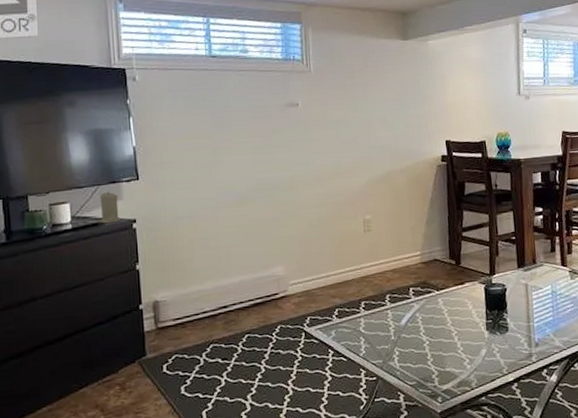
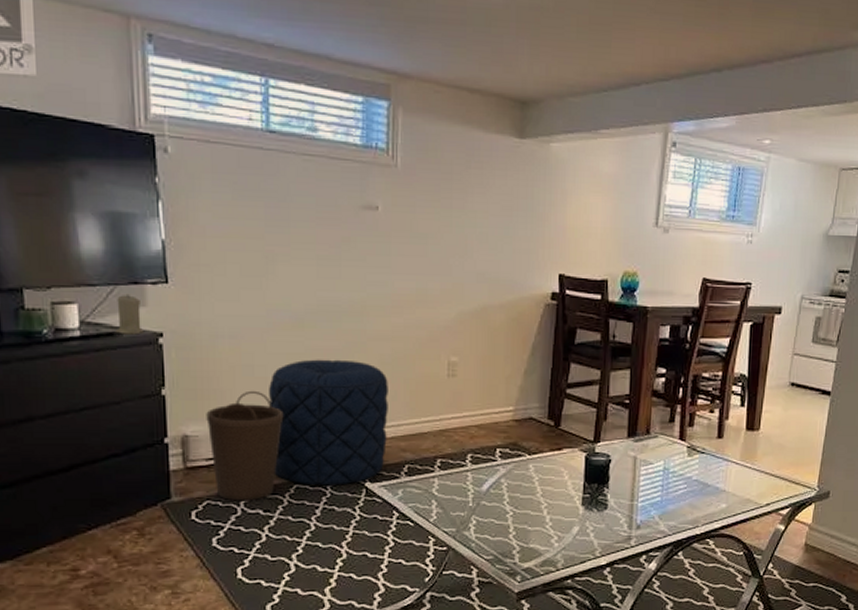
basket: none [172,258,234,353] -> present [206,390,284,501]
pouf: none [221,226,319,334] -> present [269,359,388,486]

